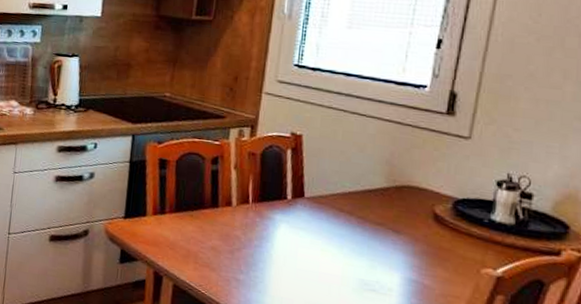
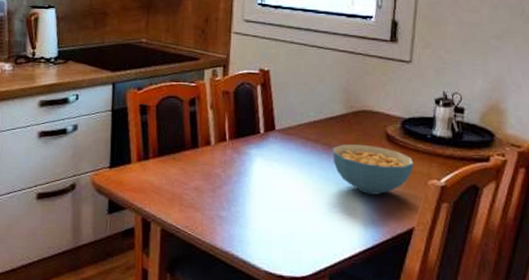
cereal bowl: none [368,219,465,277] -> present [333,144,414,195]

